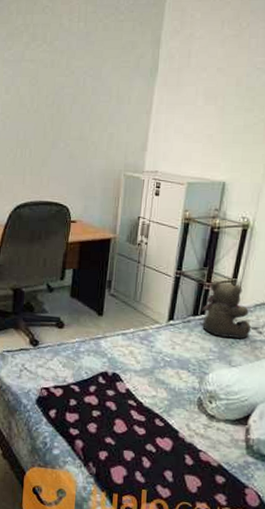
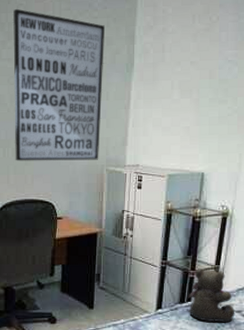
wall art: none [32,10,130,165] -> present [13,8,105,161]

